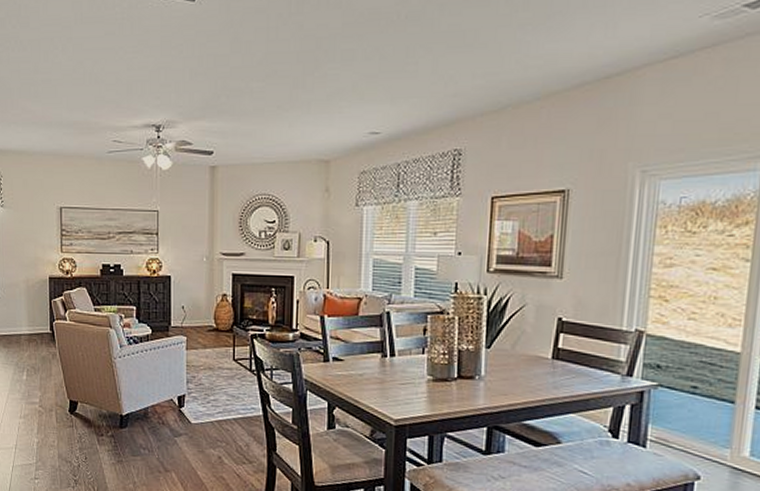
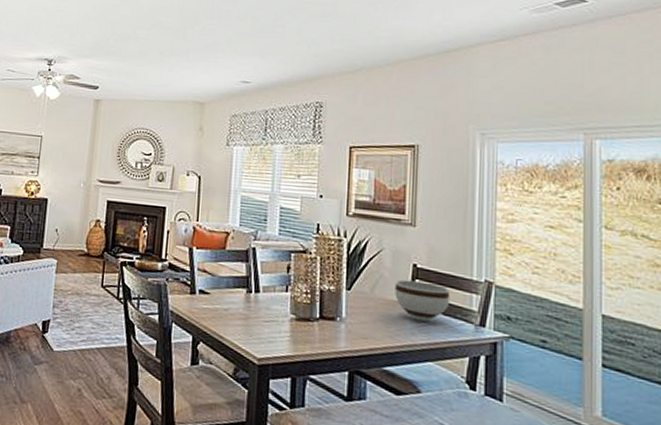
bowl: none [537,334,597,375] -> present [395,279,451,322]

